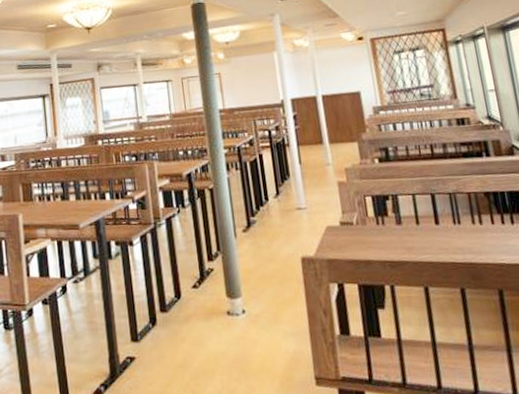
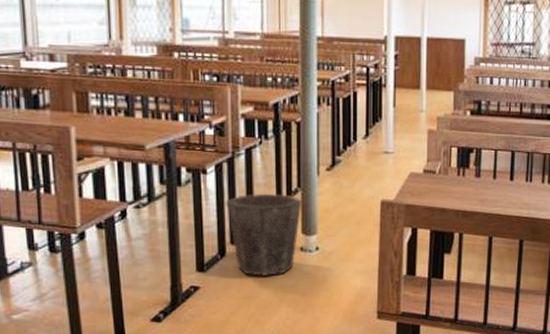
waste bin: none [153,259,224,343] -> present [226,194,302,276]

